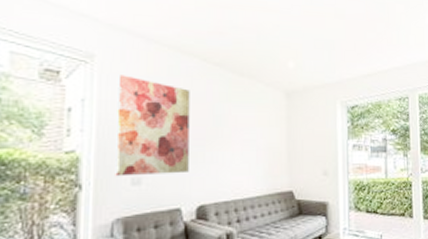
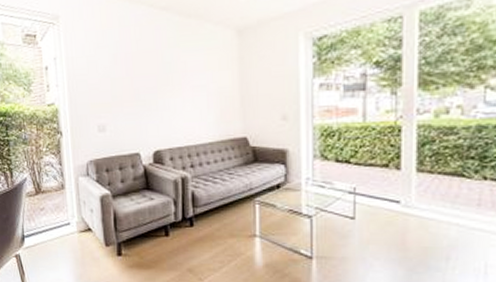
wall art: present [115,74,190,177] -> none [79,31,144,125]

